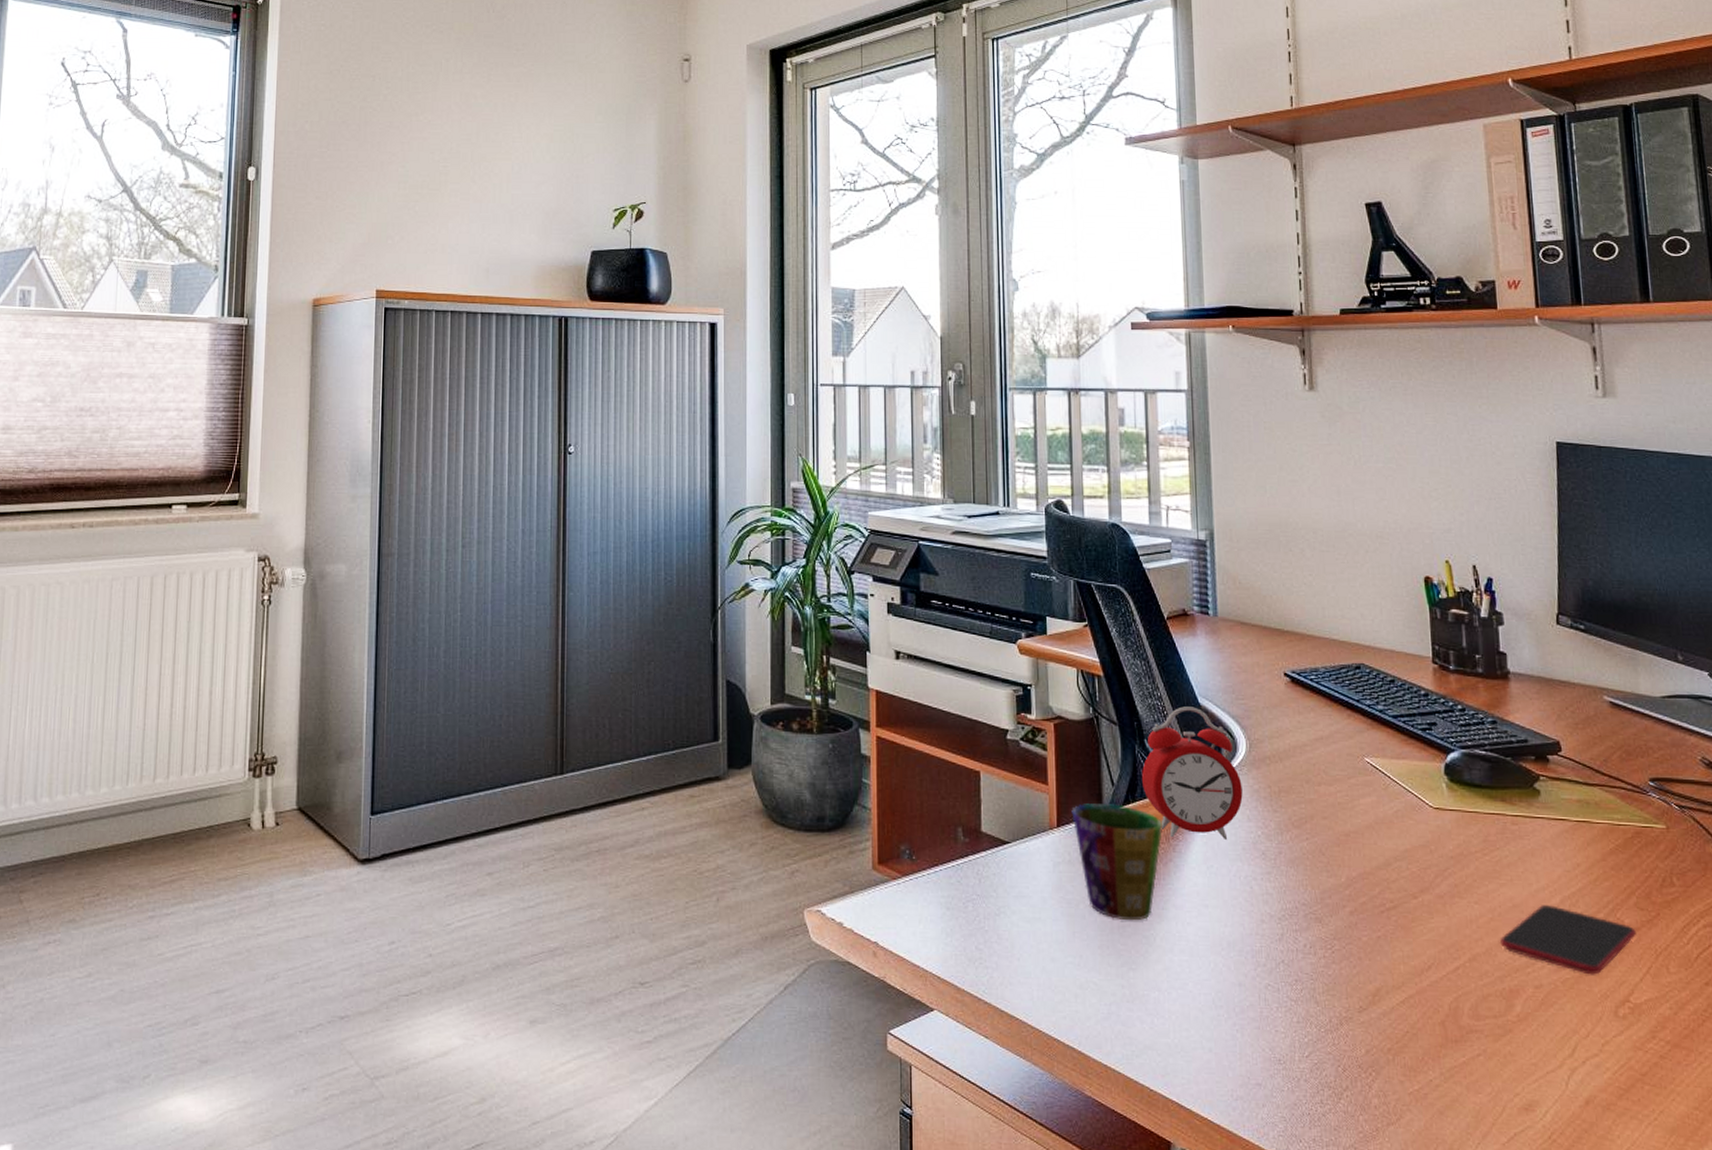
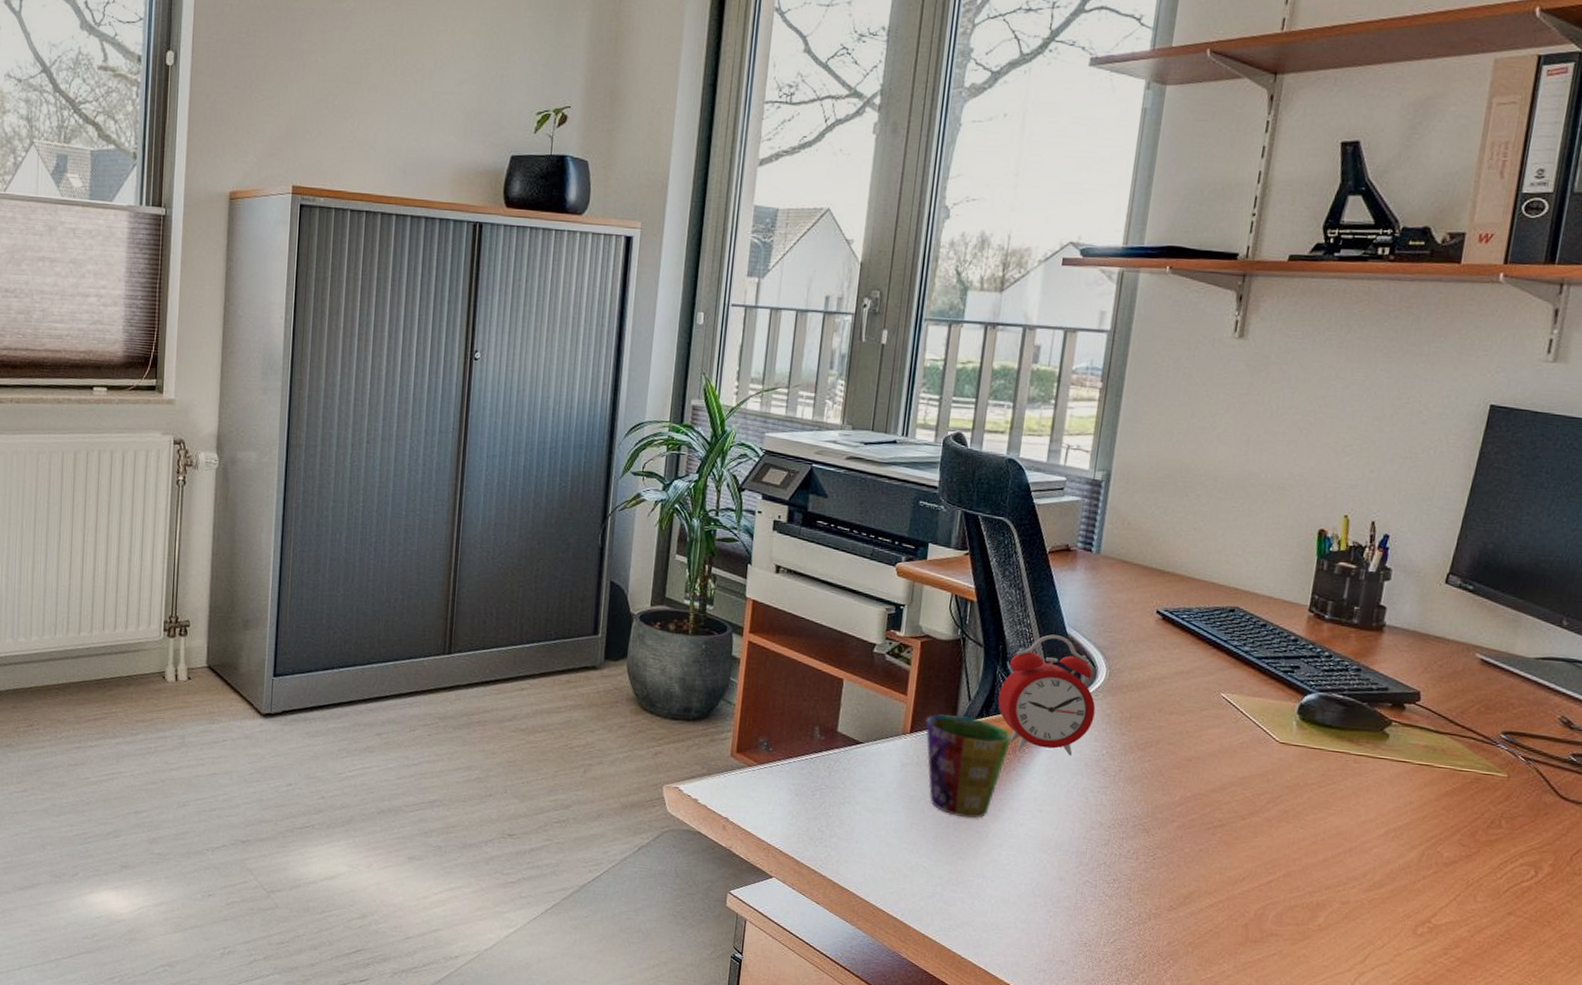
smartphone: present [1499,905,1636,975] -> none [1316,834,1453,898]

